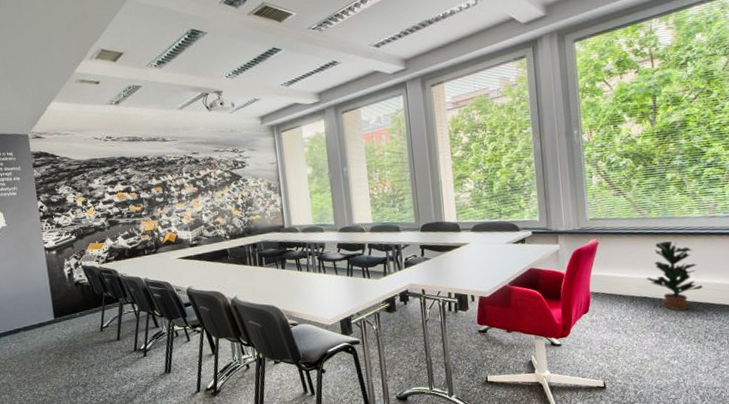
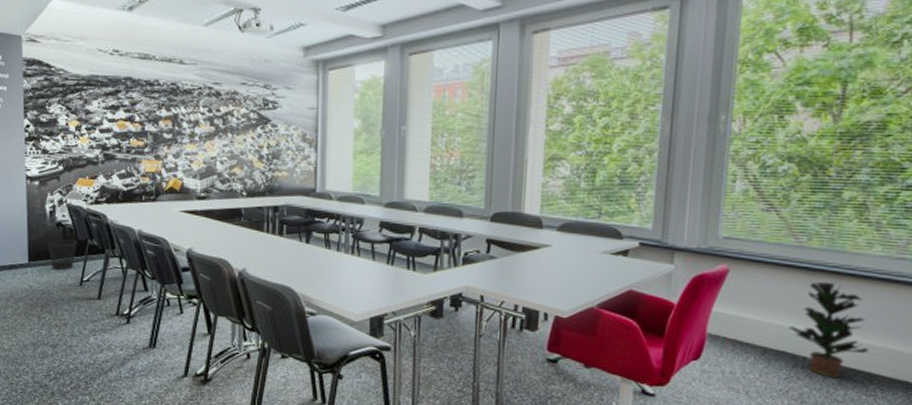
wastebasket: none [69,294,95,321] -> present [47,239,77,270]

